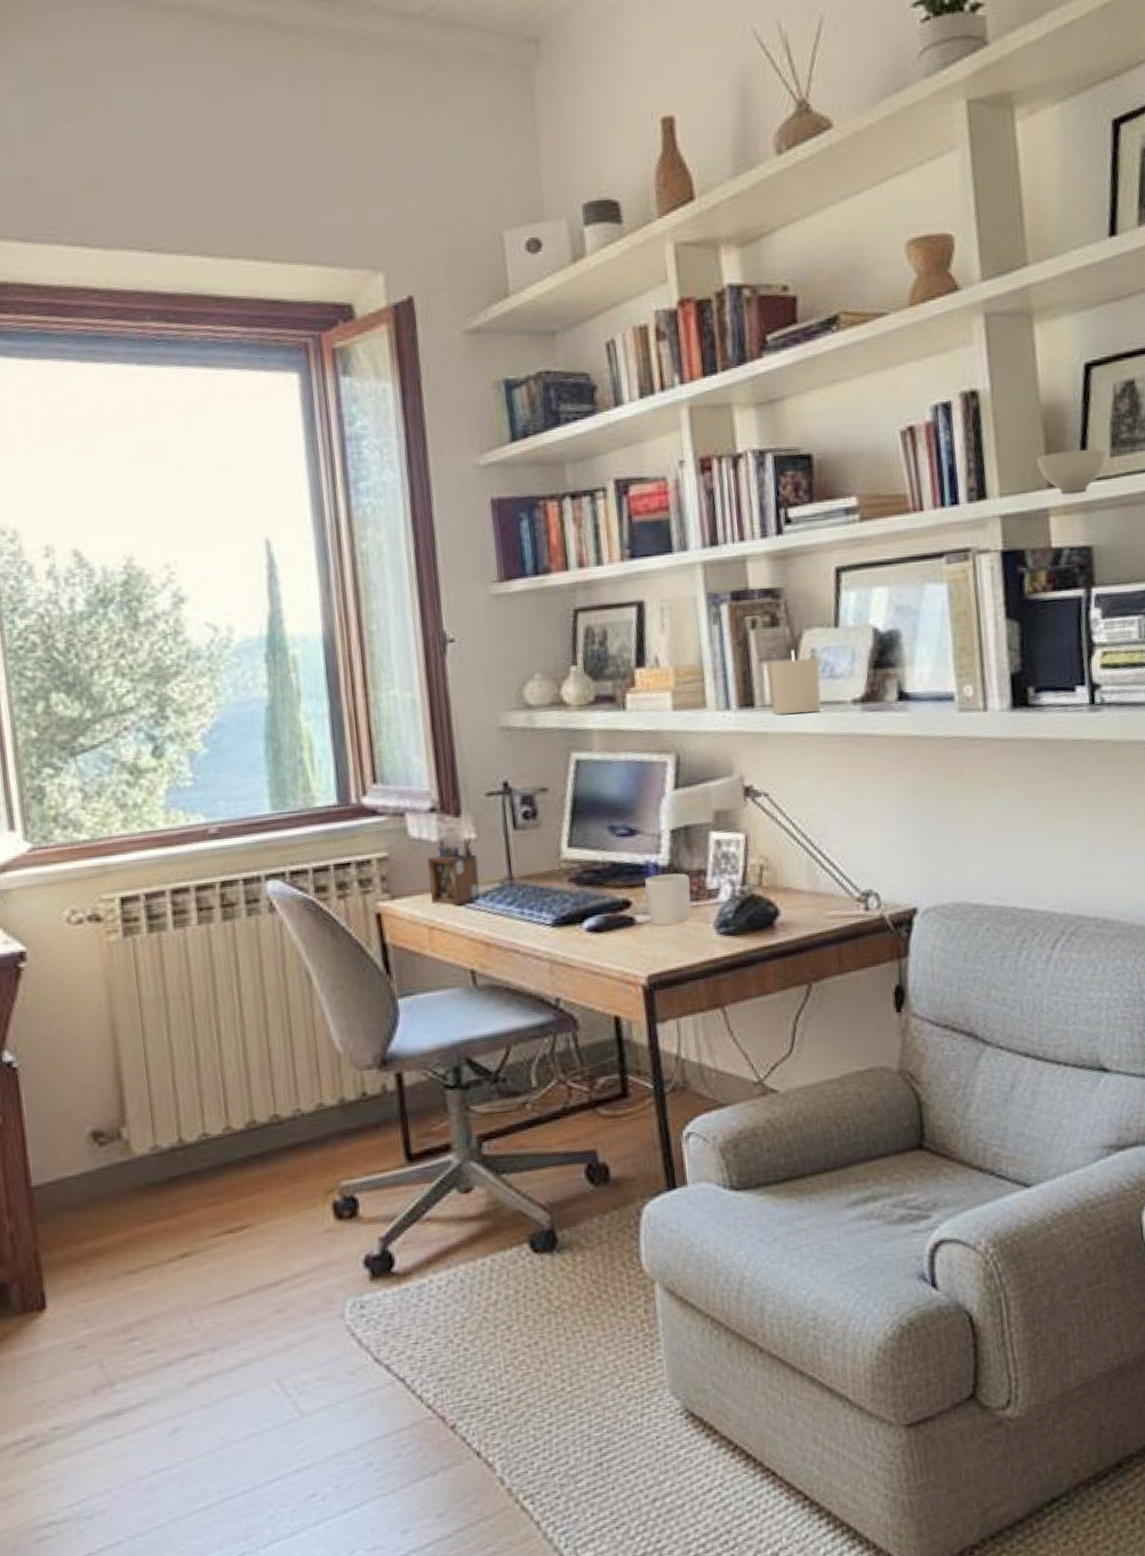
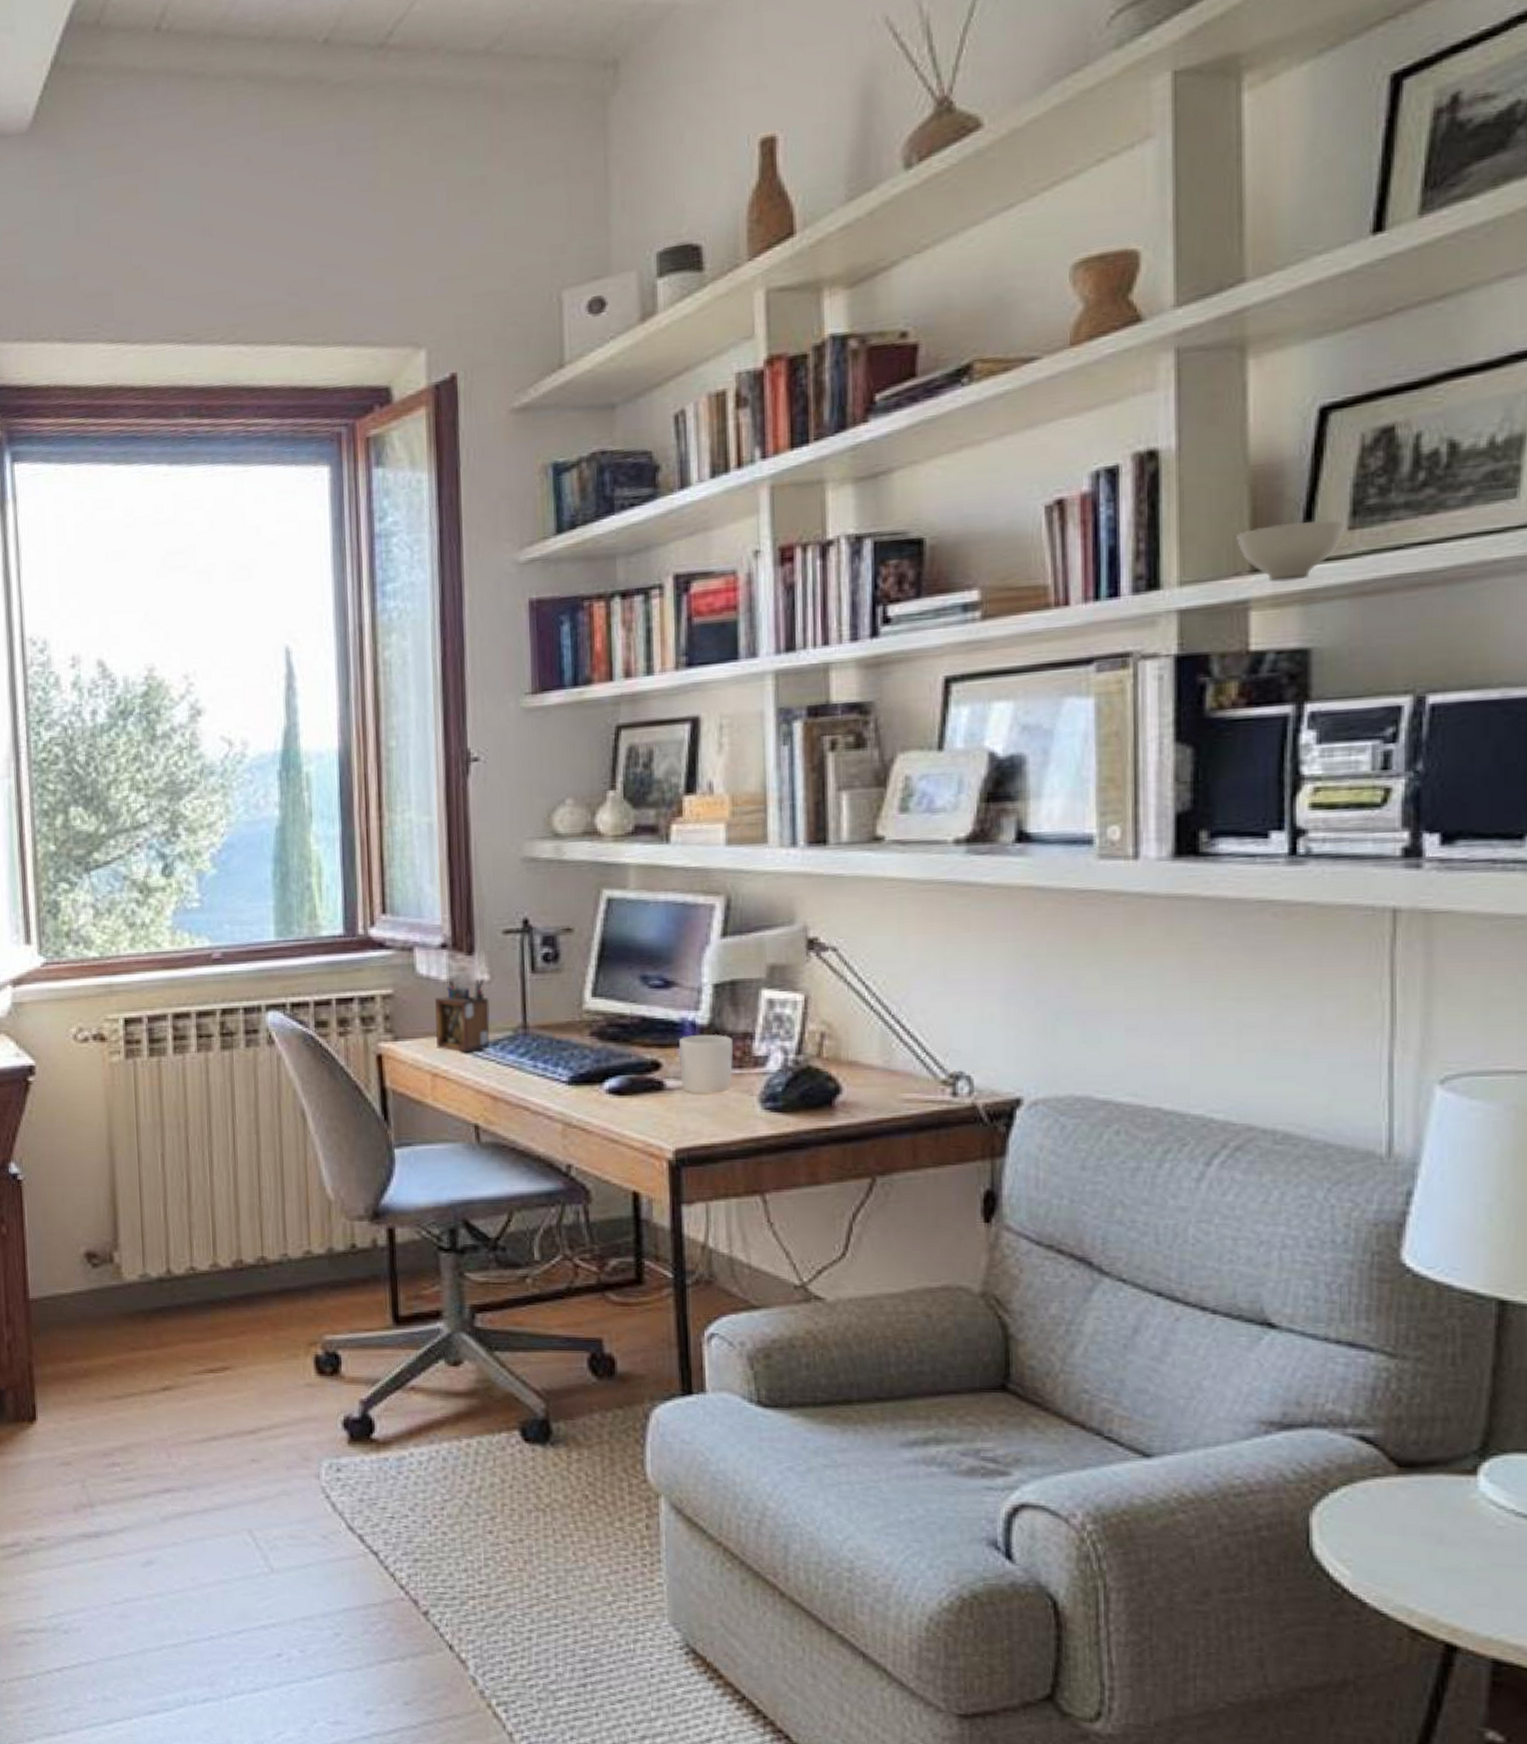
candle: present [767,650,821,715] -> none [847,777,915,855]

